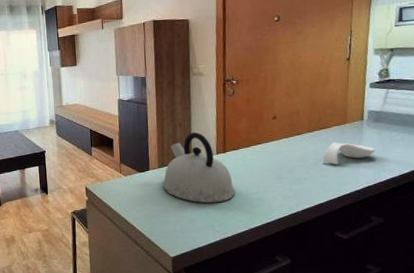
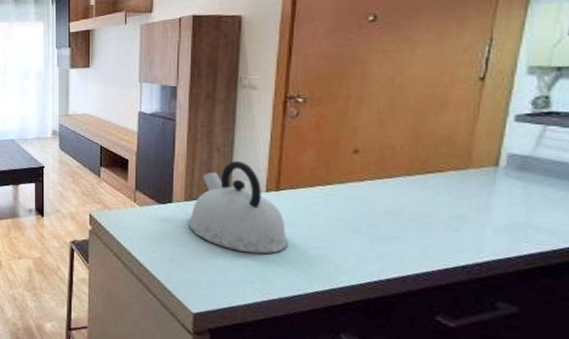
spoon rest: present [322,142,375,165] -> none [425,192,514,224]

